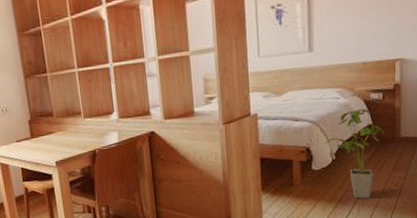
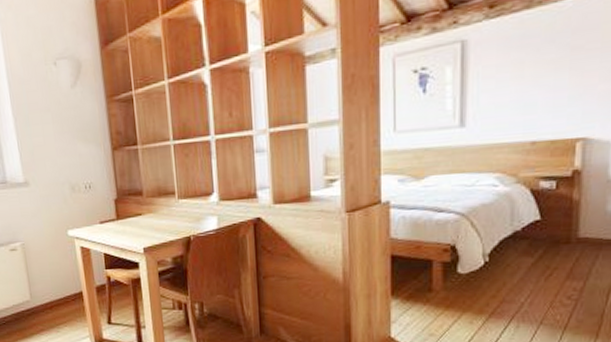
house plant: present [325,109,384,199] -> none [476,200,555,313]

